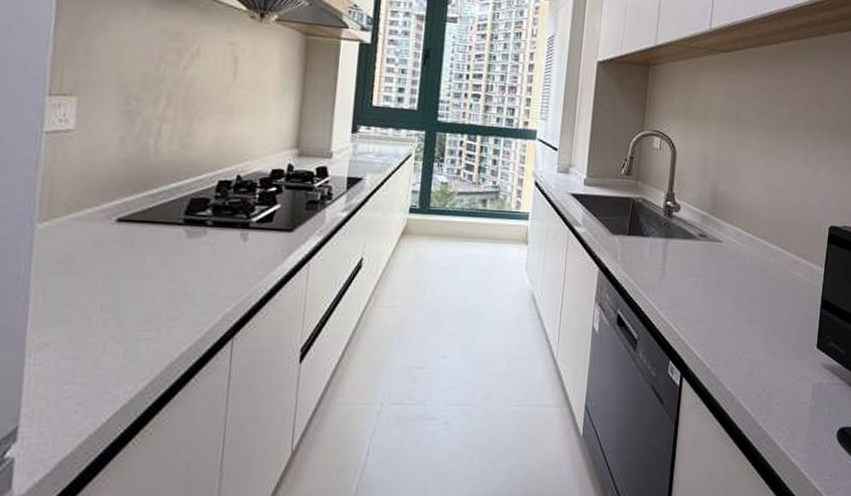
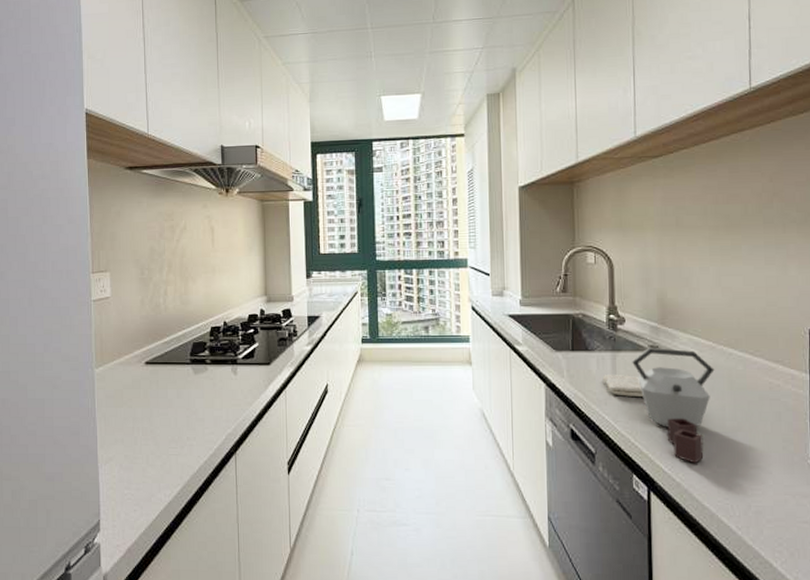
washcloth: none [653,260,688,285] -> present [602,374,644,398]
kettle: none [680,236,751,350] -> present [631,348,715,464]

